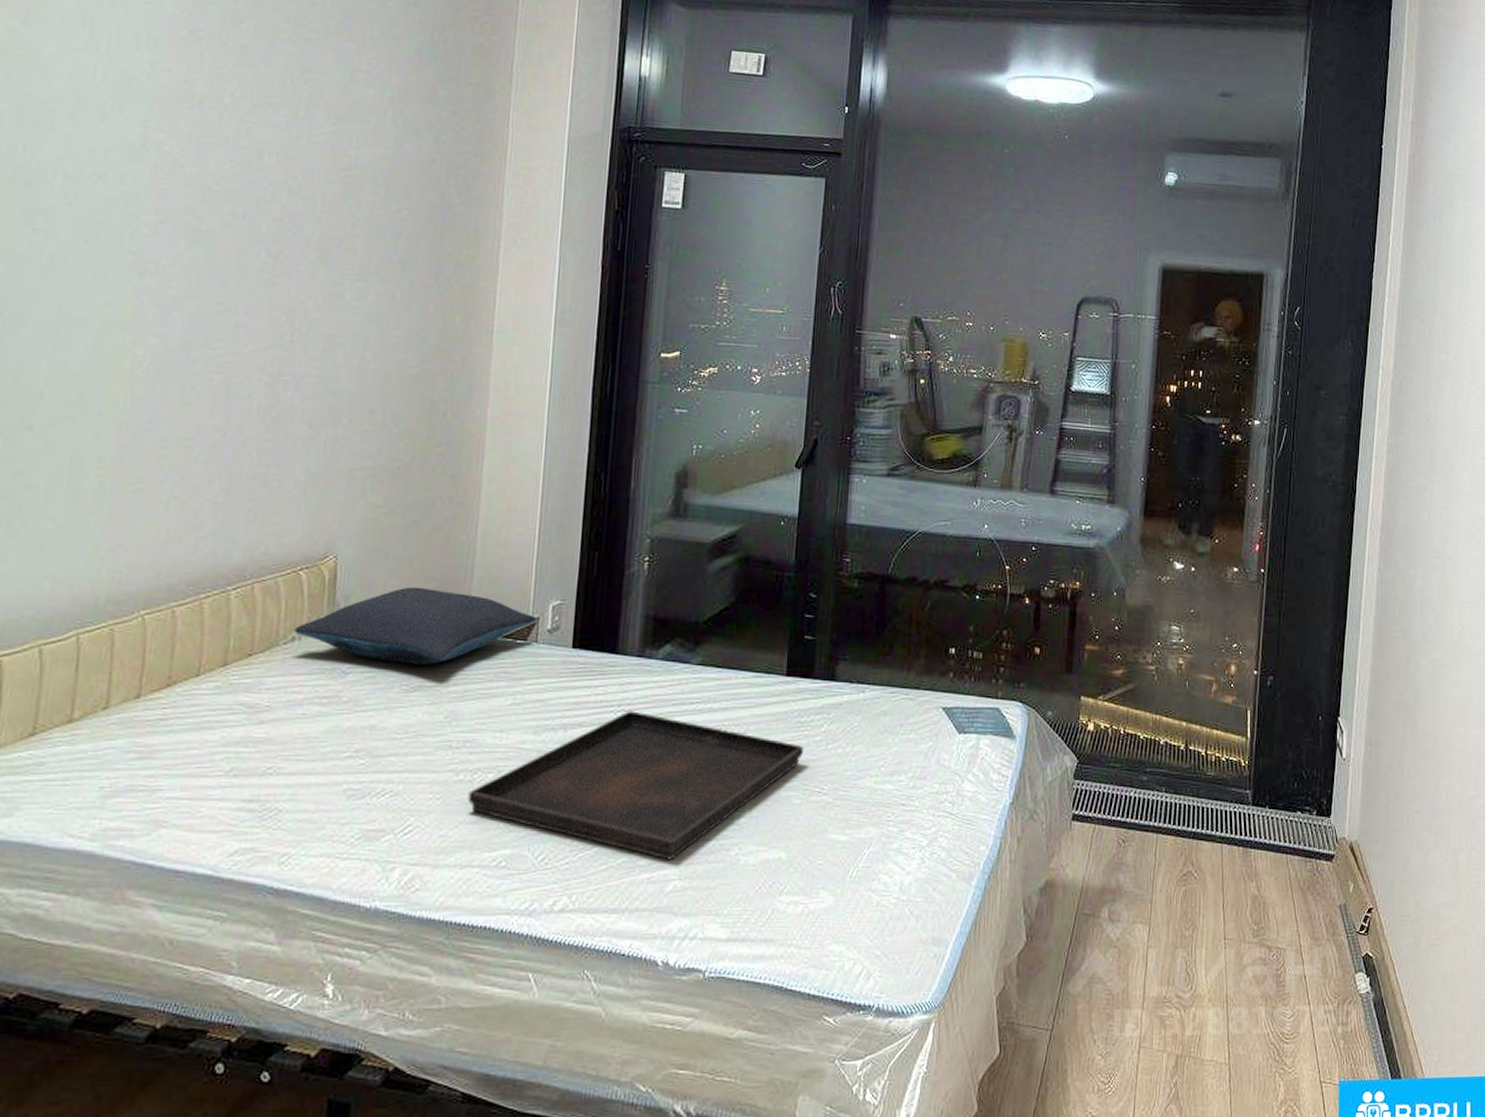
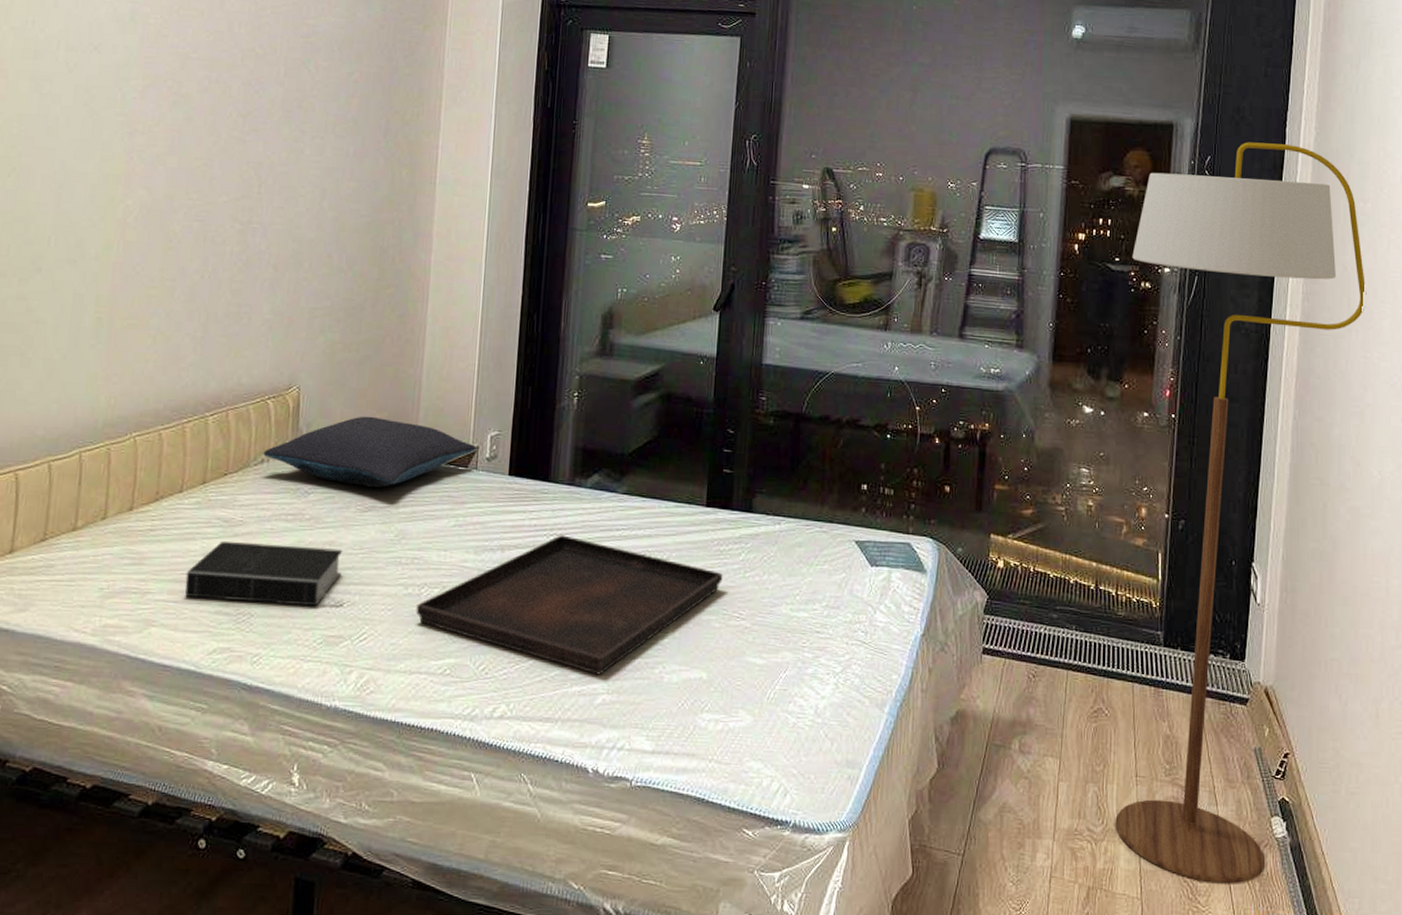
book: none [201,728,388,799] -> present [185,540,346,607]
floor lamp: none [1203,293,1448,1044] -> present [1115,142,1367,884]

